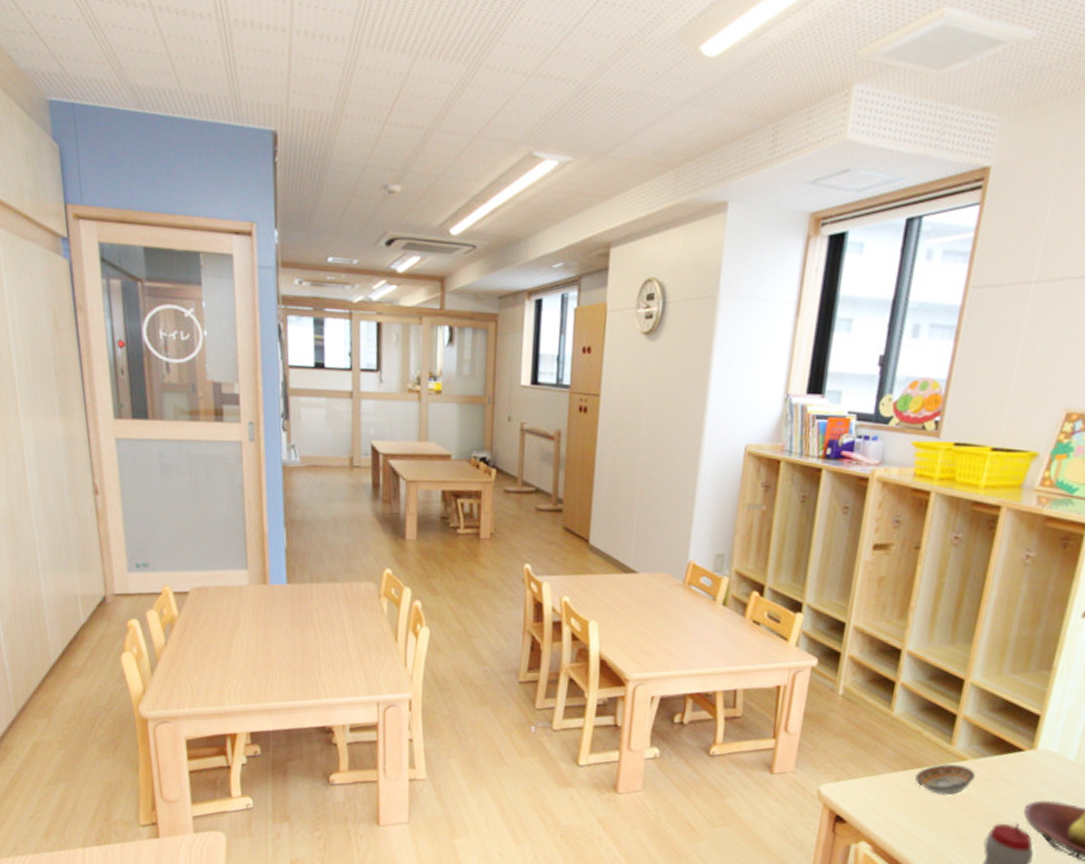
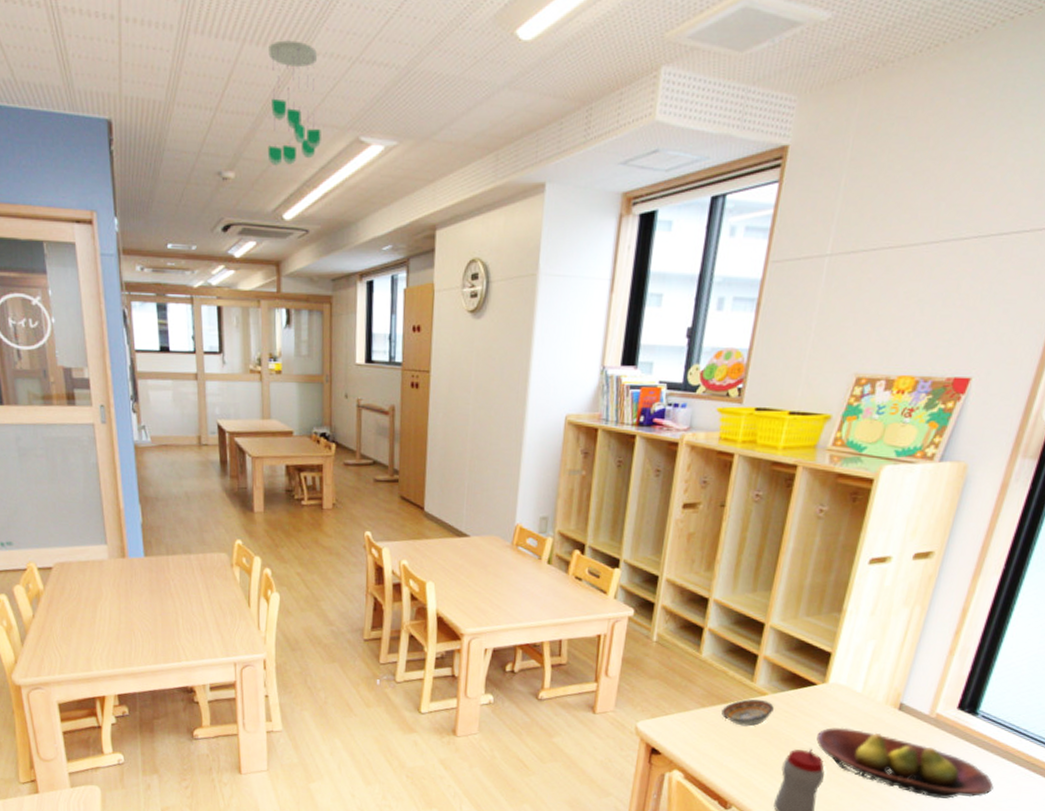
ceiling mobile: none [436,54,493,180] -> present [267,40,321,166]

